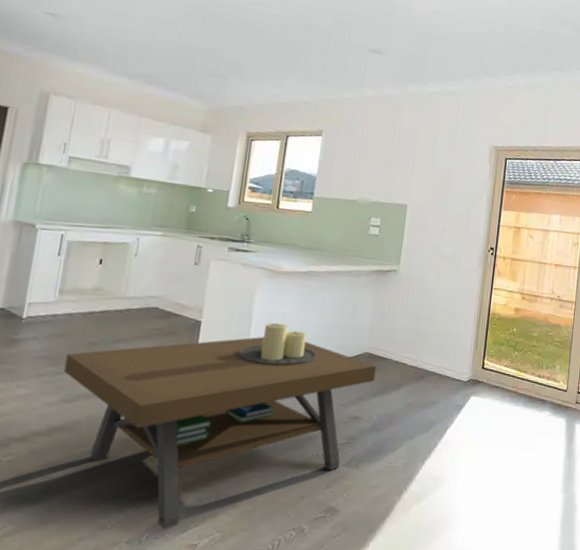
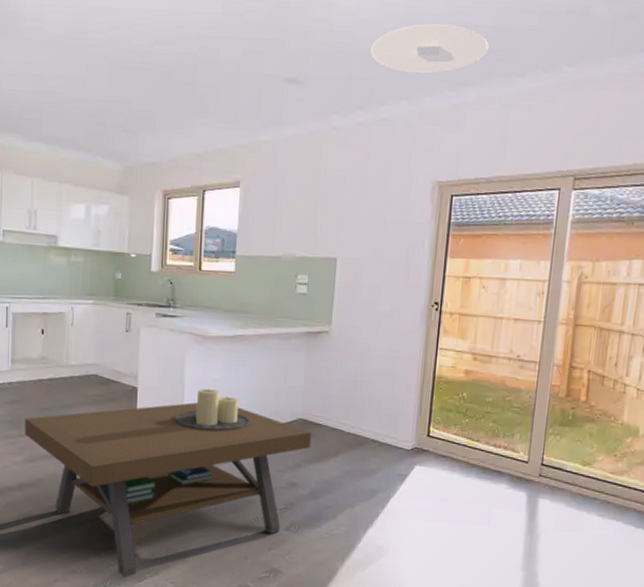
ceiling light: none [442,20,536,61] -> present [370,23,489,74]

